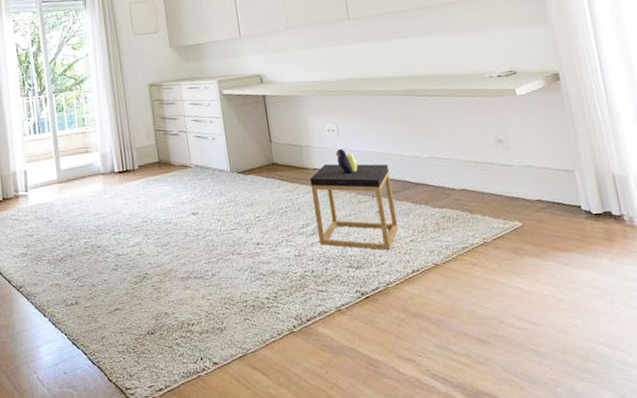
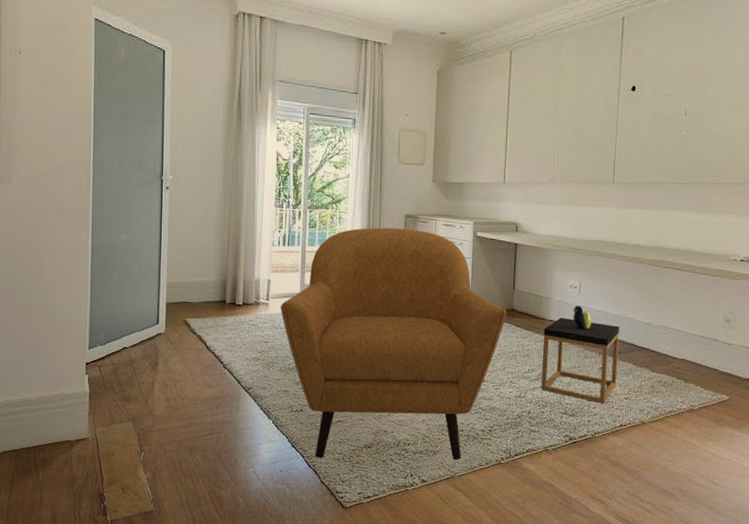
armchair: none [39,97,269,353] -> present [280,227,507,460]

